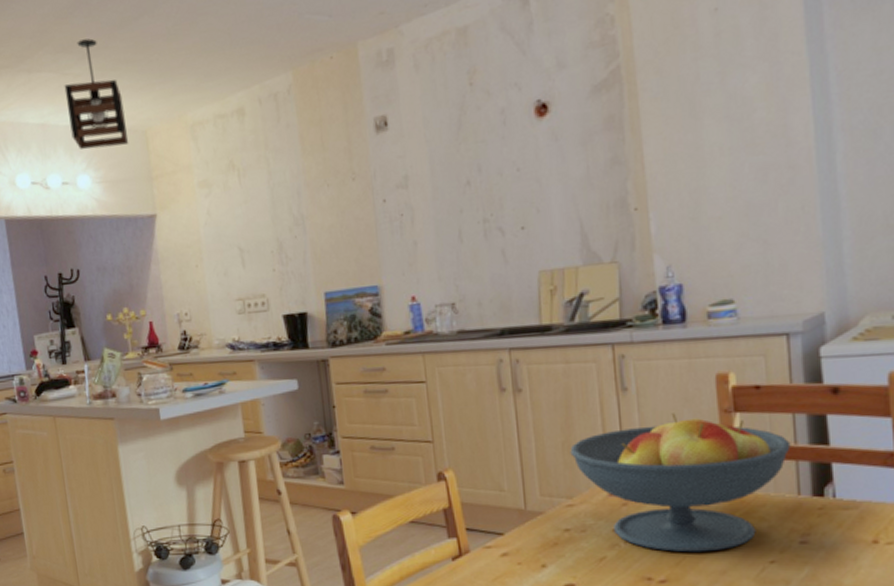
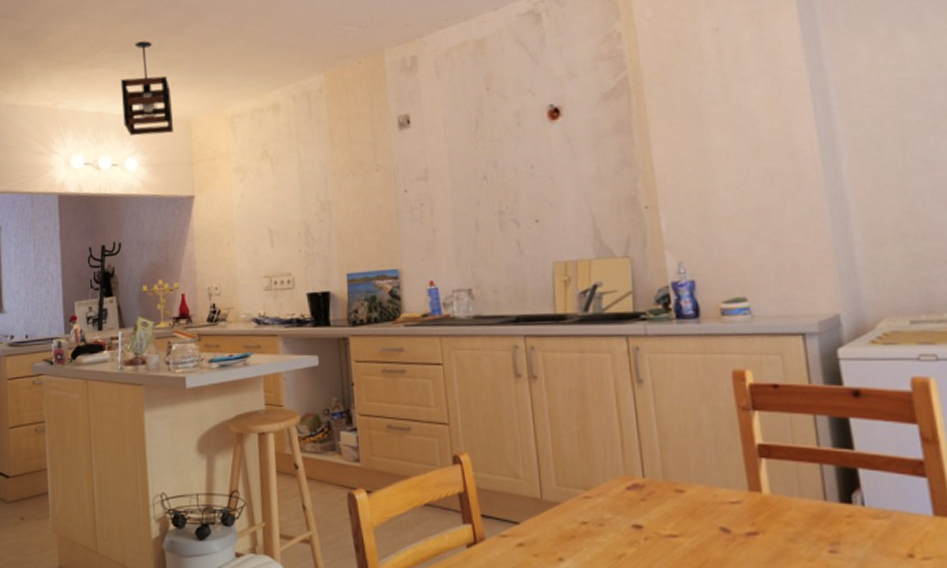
fruit bowl: present [570,413,791,553] -> none [586,408,814,556]

